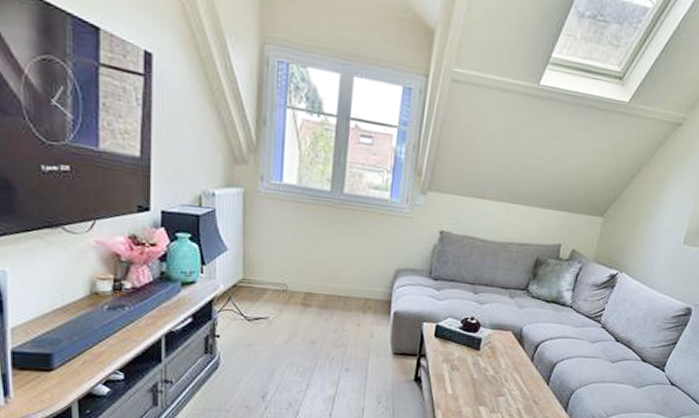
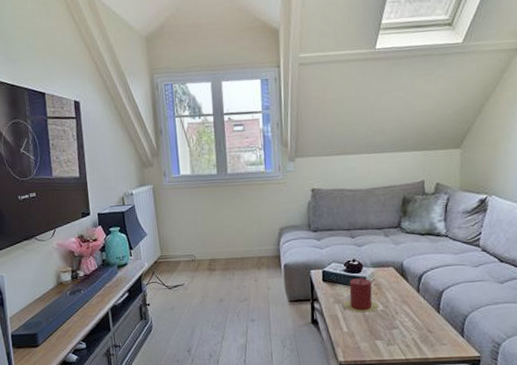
candle: none [452,338,490,377] -> present [343,278,379,313]

